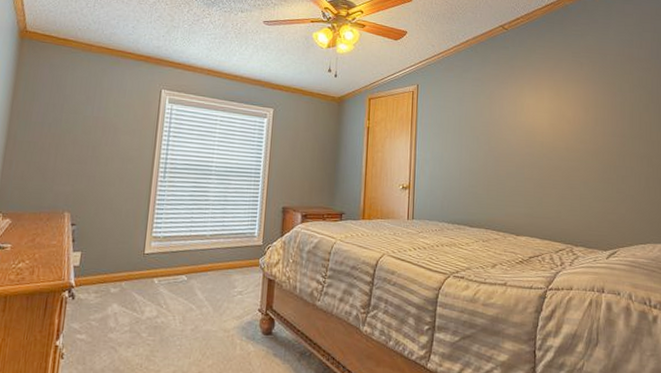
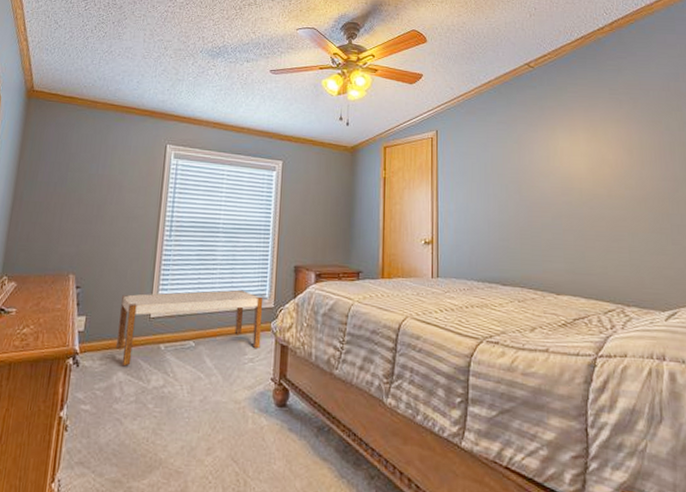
bench: none [110,228,253,298] -> present [115,289,264,366]

